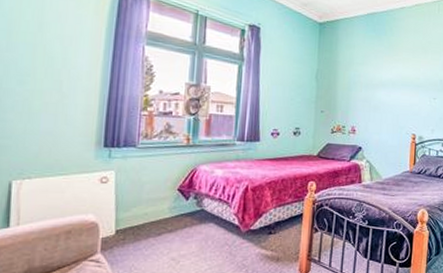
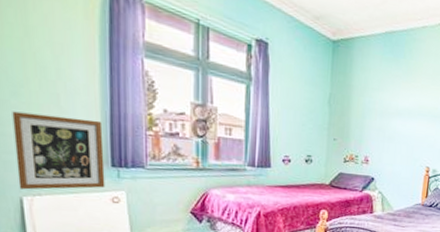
wall art: none [10,98,100,174] -> present [12,111,105,190]

